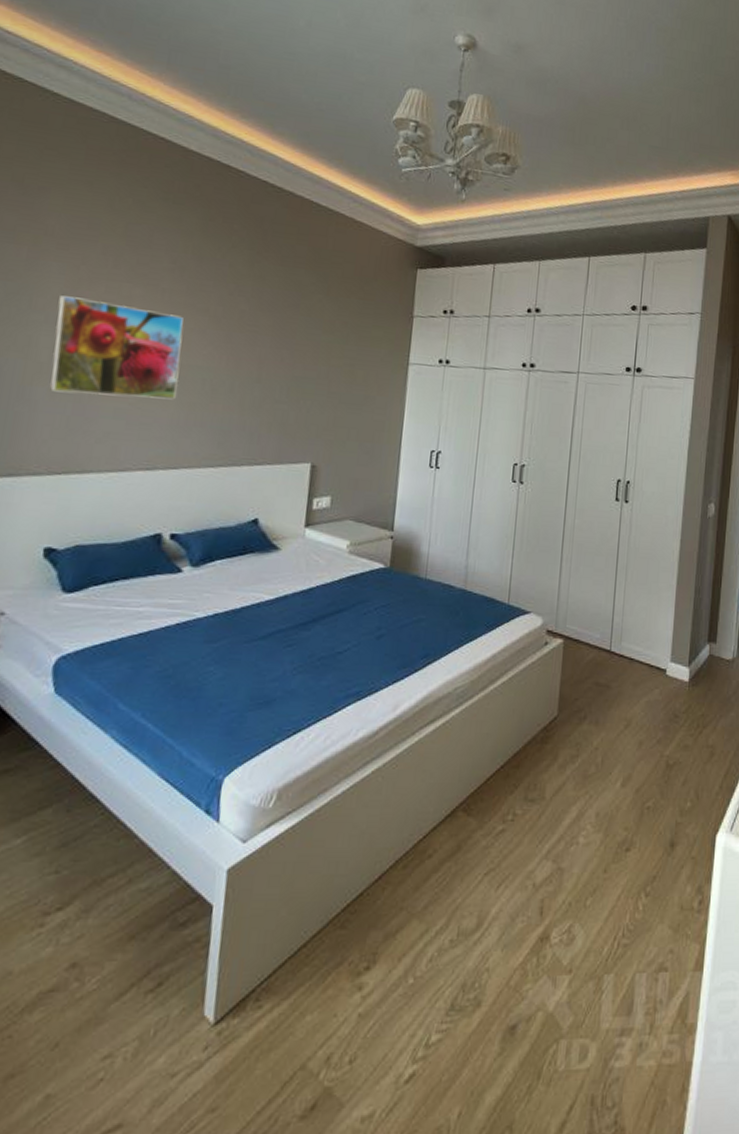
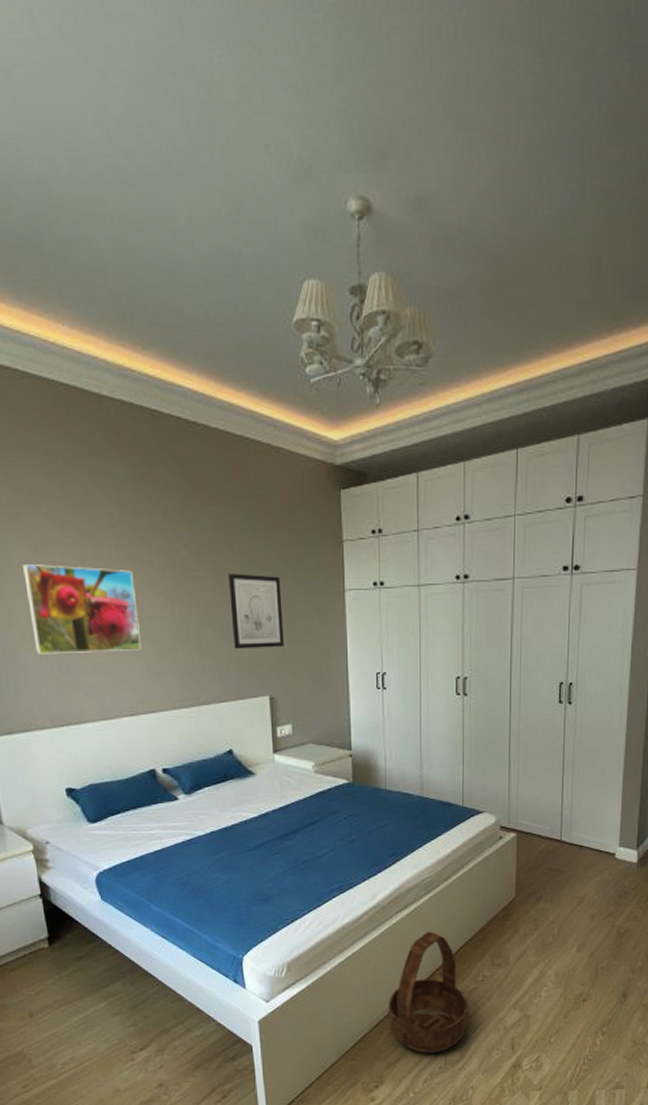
wall art: none [281,333,343,414] -> present [229,573,285,650]
basket: none [394,754,493,920] -> present [388,932,468,1053]

